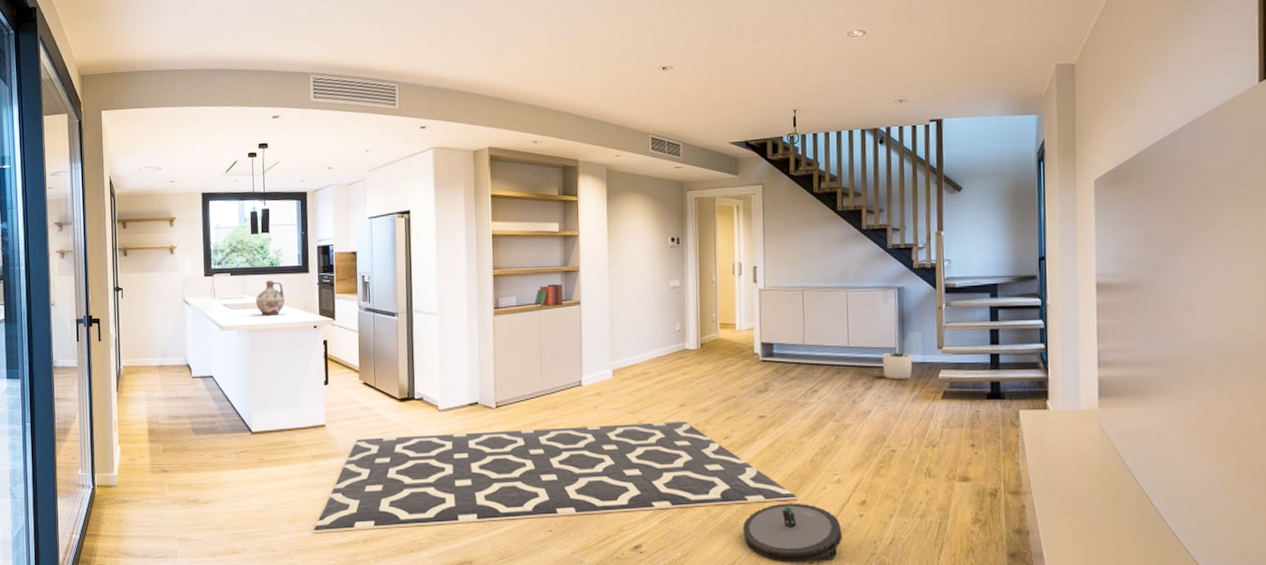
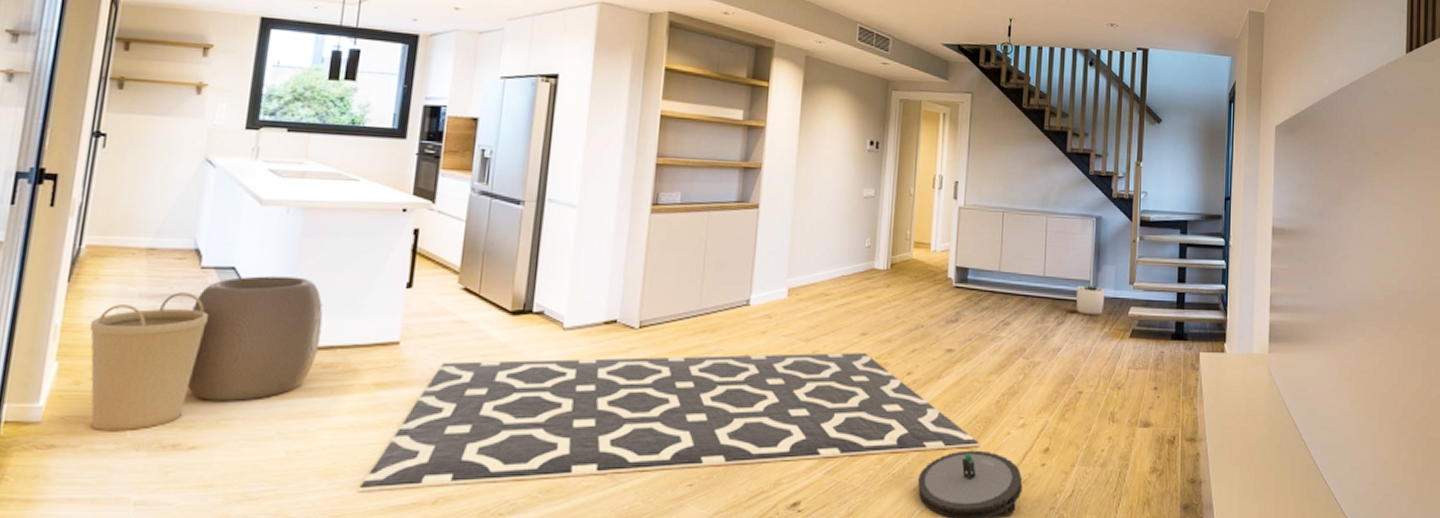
basket: none [133,395,202,492] -> present [89,292,210,432]
pouf: none [191,381,274,470] -> present [187,276,323,401]
ceramic jug: present [255,280,285,316] -> none [319,143,366,191]
books: present [534,284,563,307] -> none [703,181,741,208]

